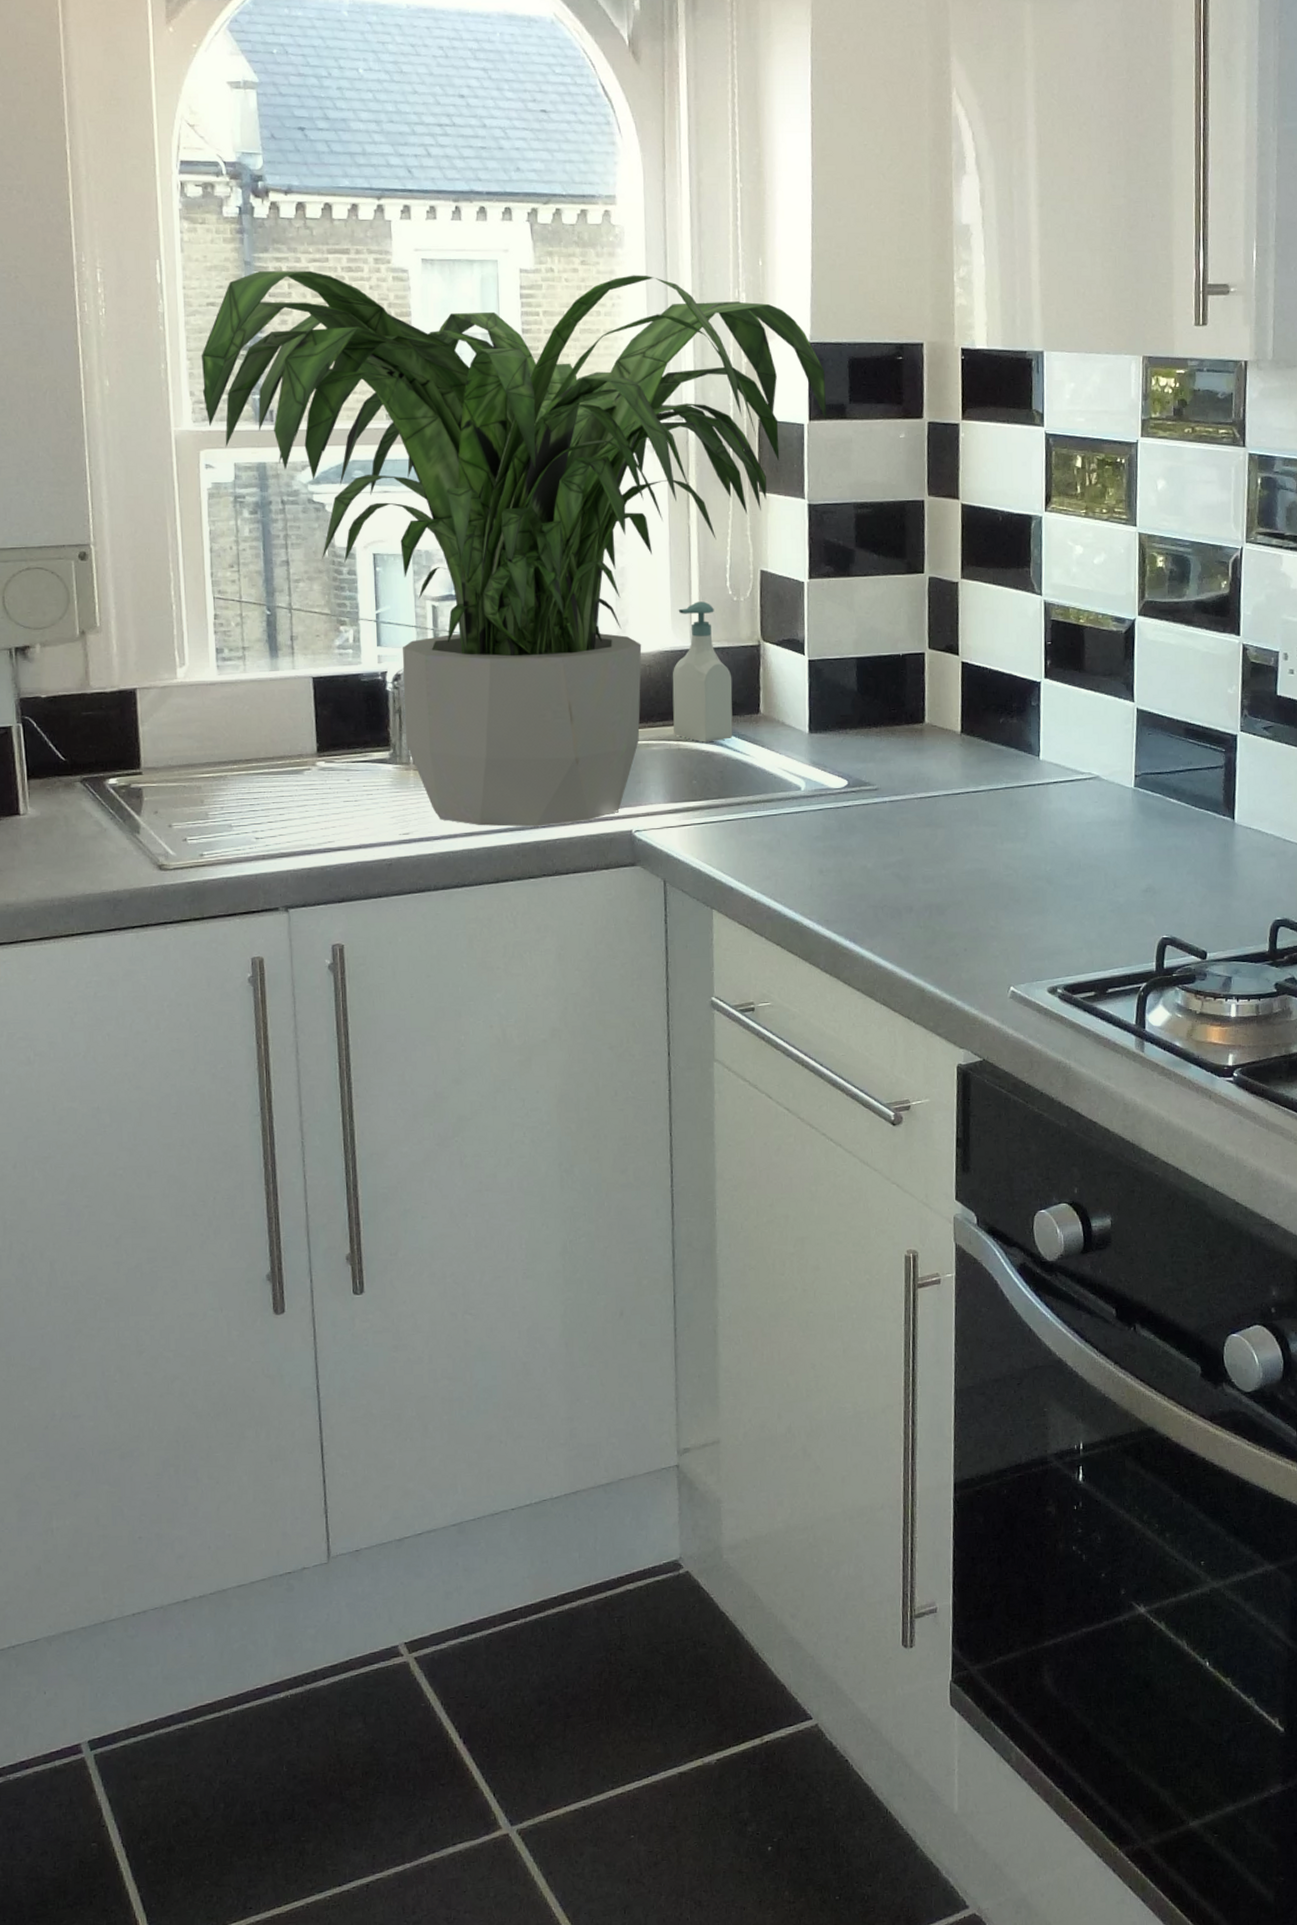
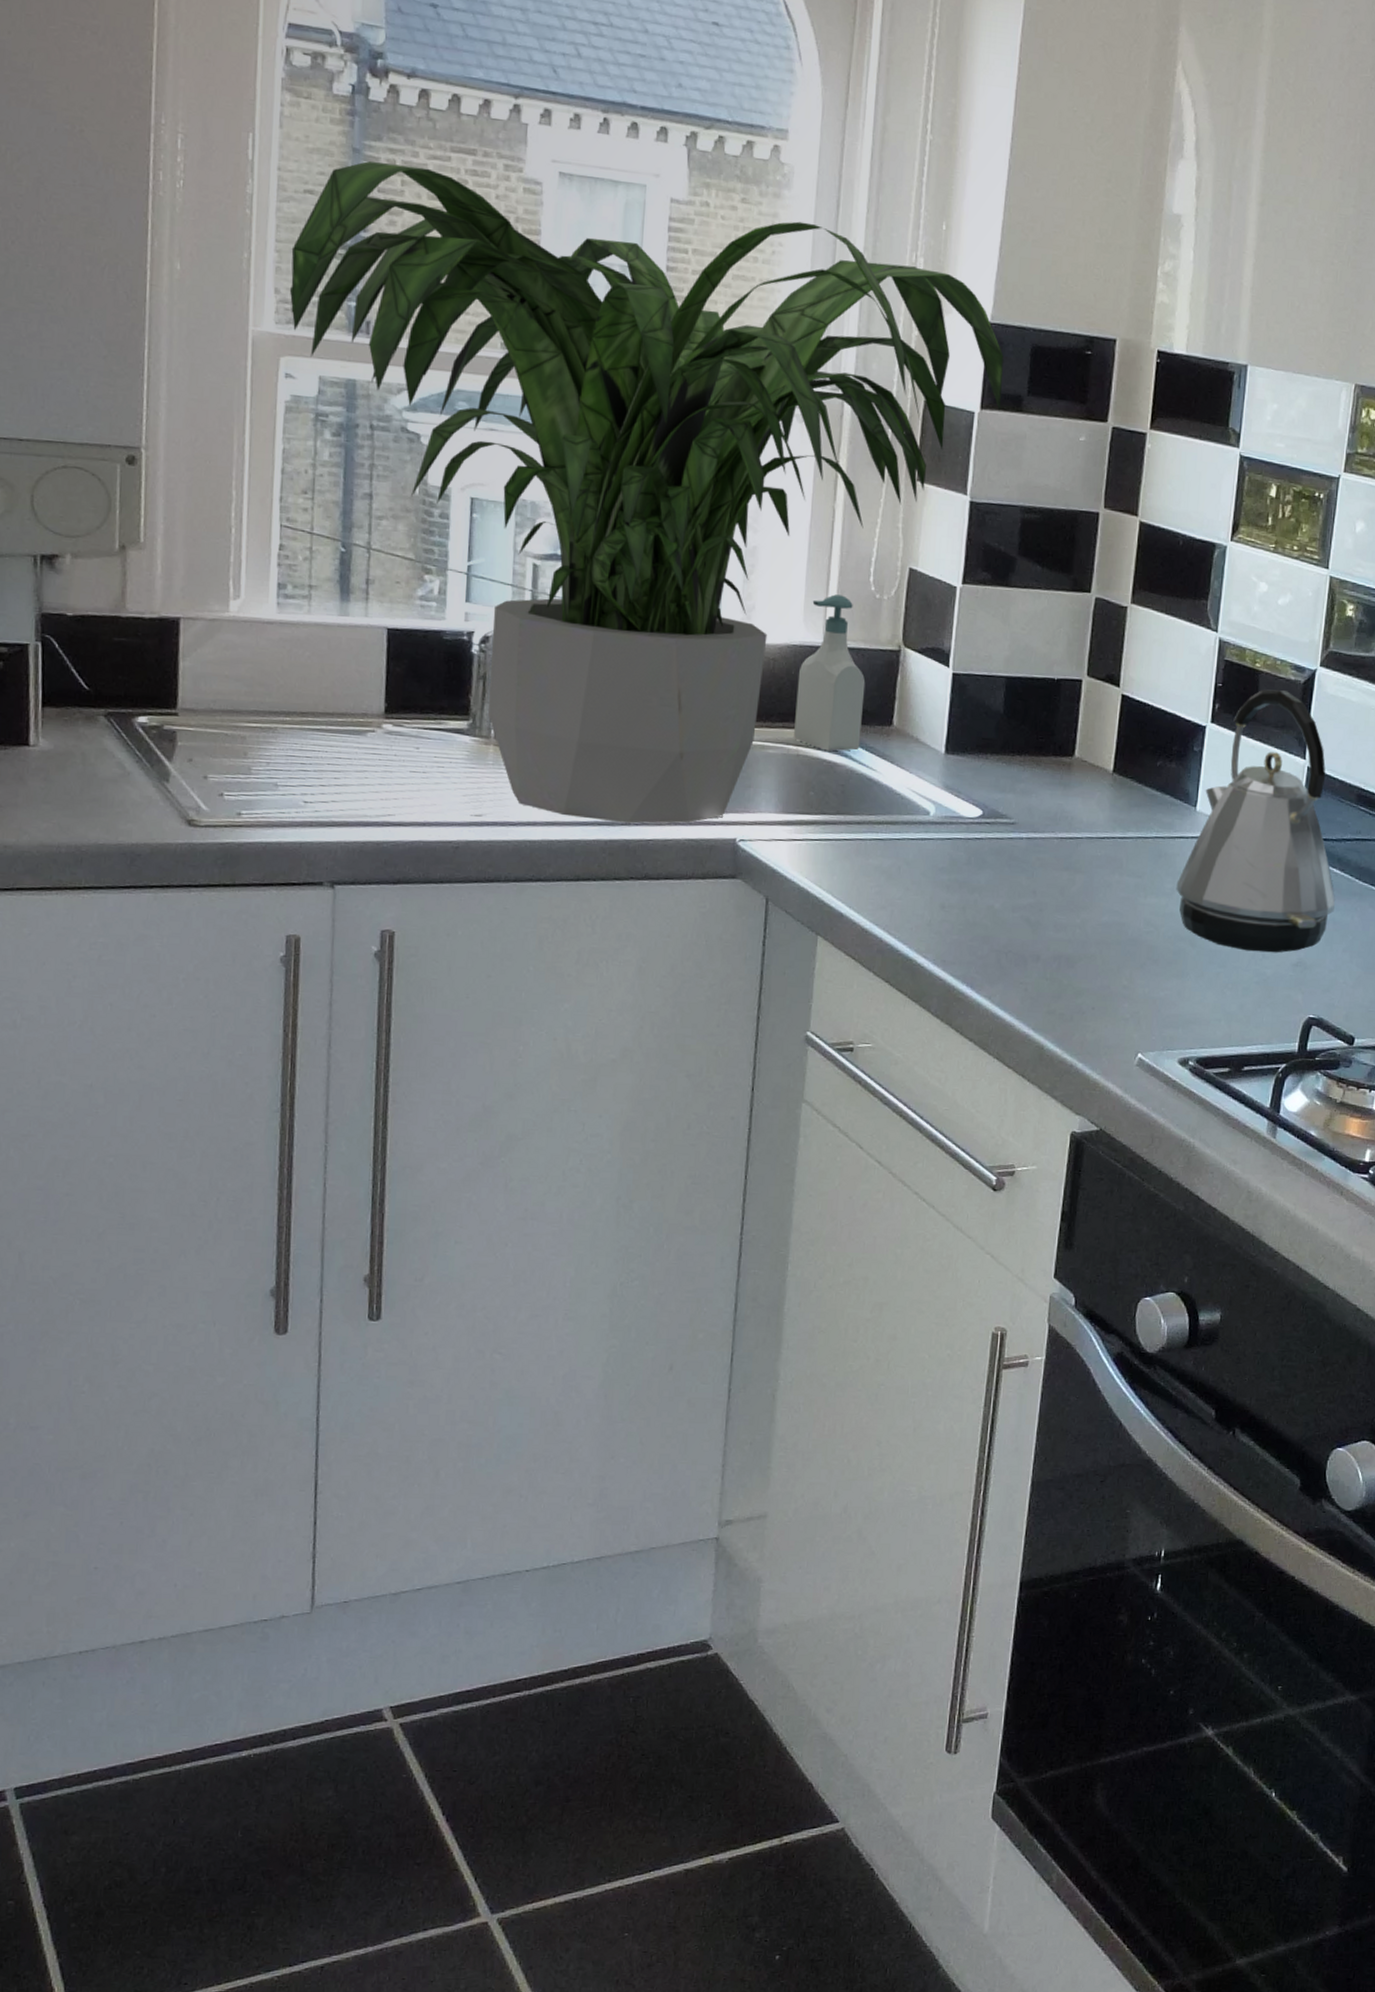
kettle: none [1029,641,1176,883] -> present [1176,689,1336,953]

